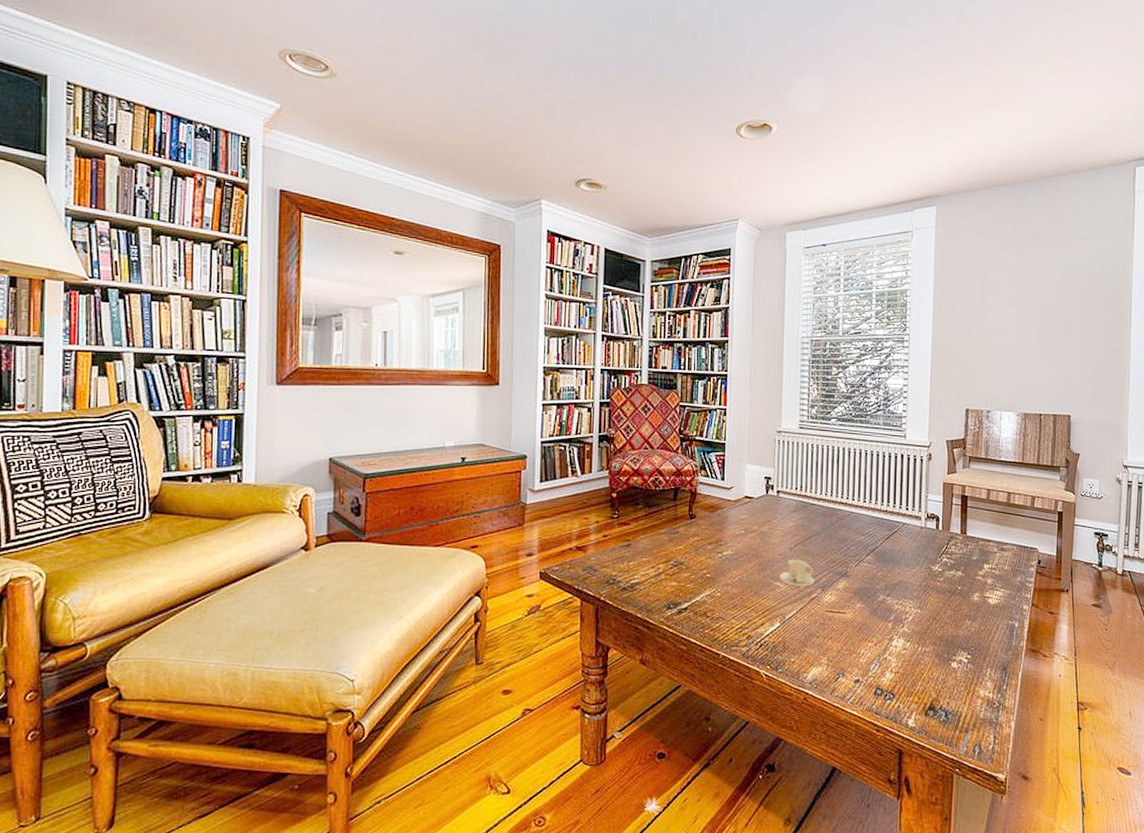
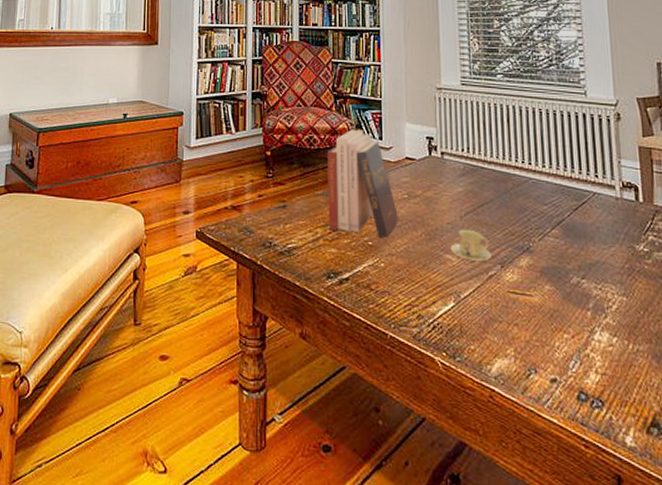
books: none [670,471,736,570] -> present [327,129,399,238]

